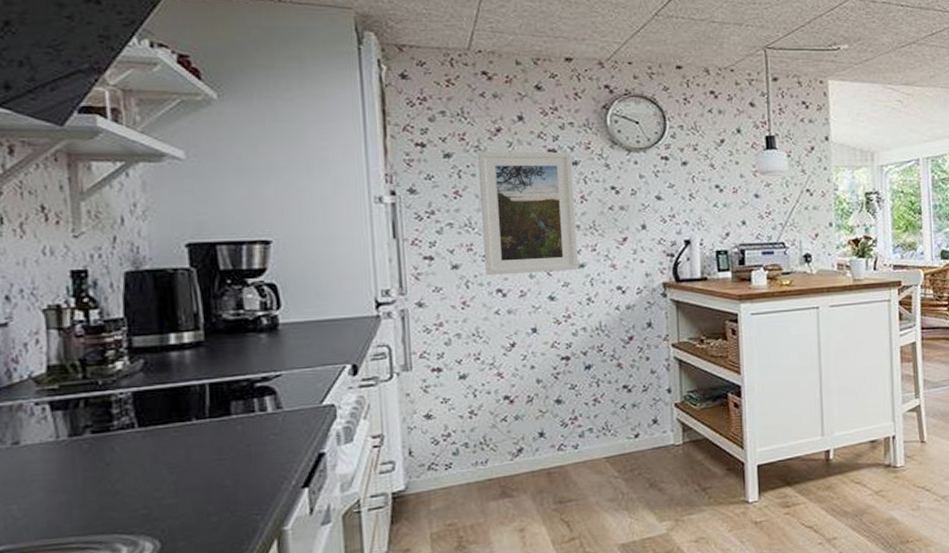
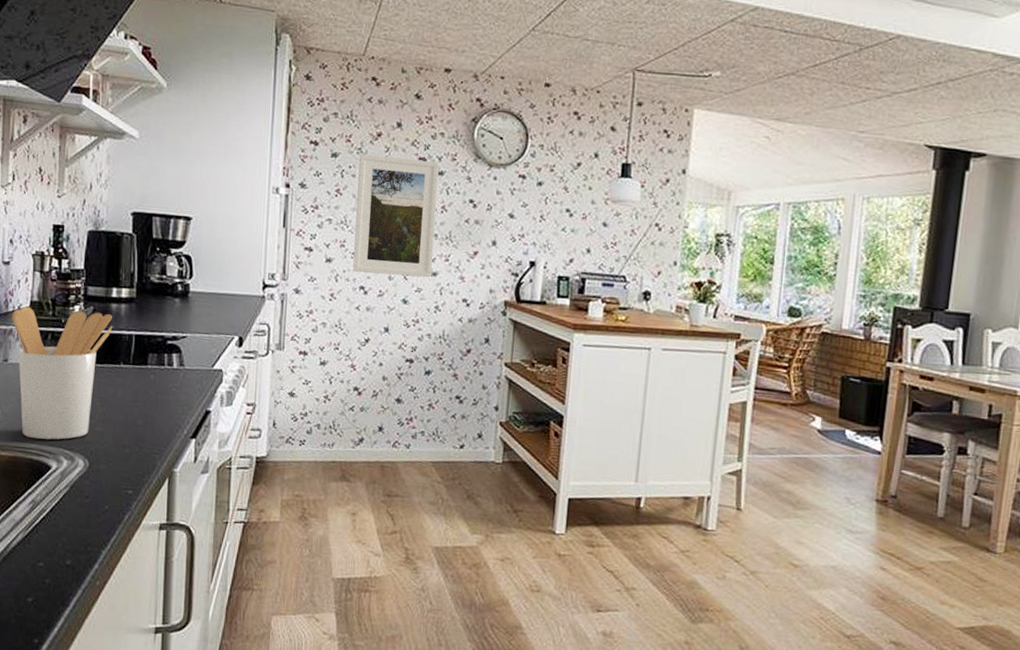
utensil holder: none [19,365,176,531] -> present [12,306,113,440]

